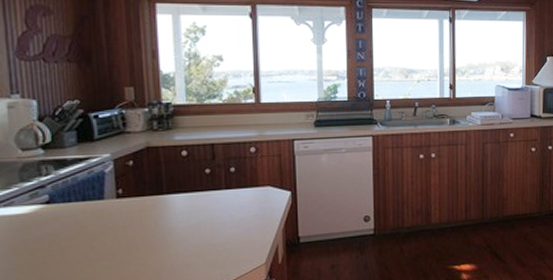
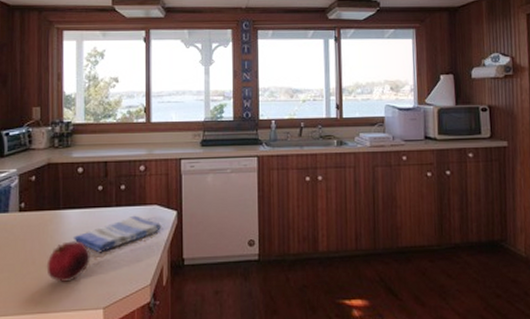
fruit: none [152,225,201,267] -> present [46,241,91,282]
dish towel: none [181,197,276,236] -> present [74,215,162,253]

